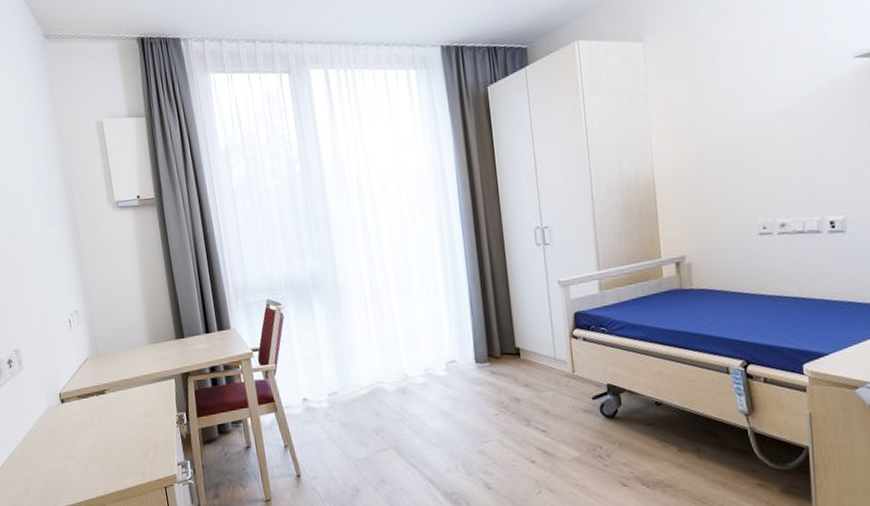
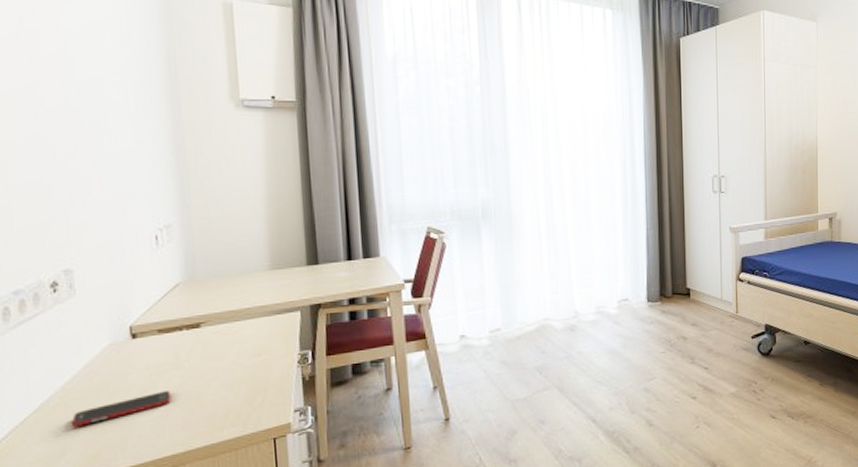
cell phone: none [29,445,92,472] -> present [70,391,172,427]

